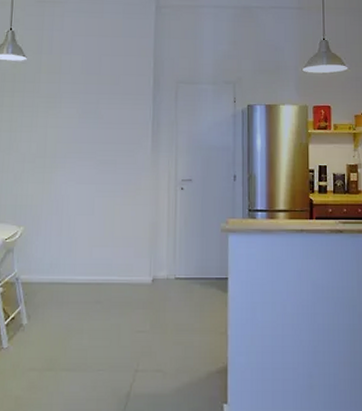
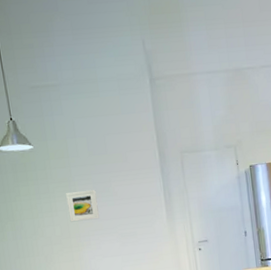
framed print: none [48,109,81,141] -> present [66,189,100,222]

